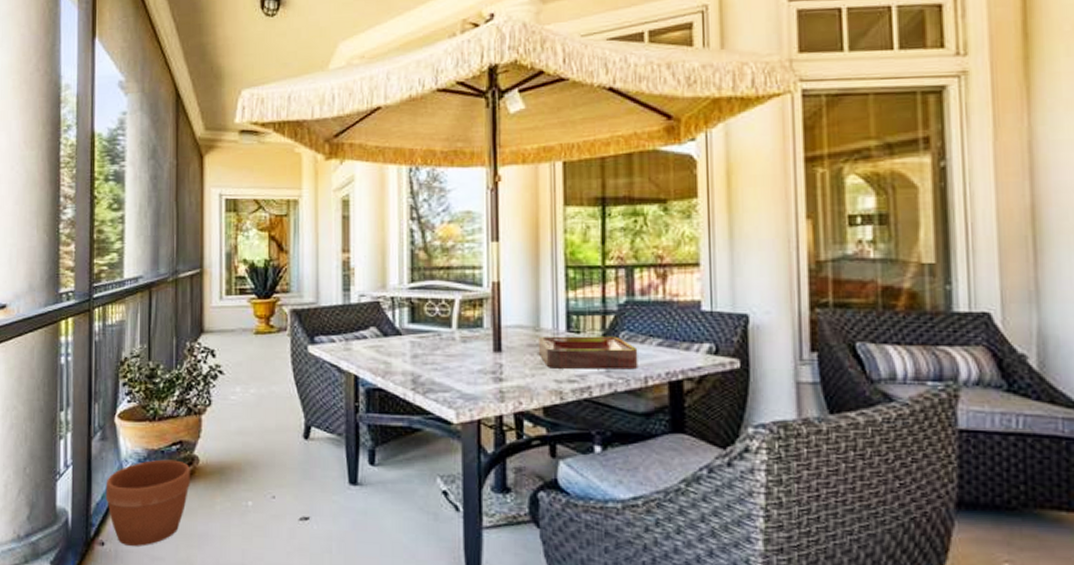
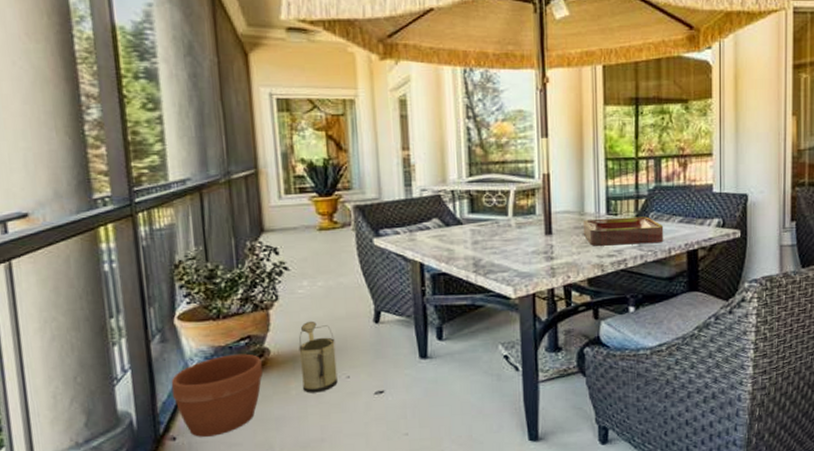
watering can: none [227,430,263,511] -> present [298,321,338,393]

